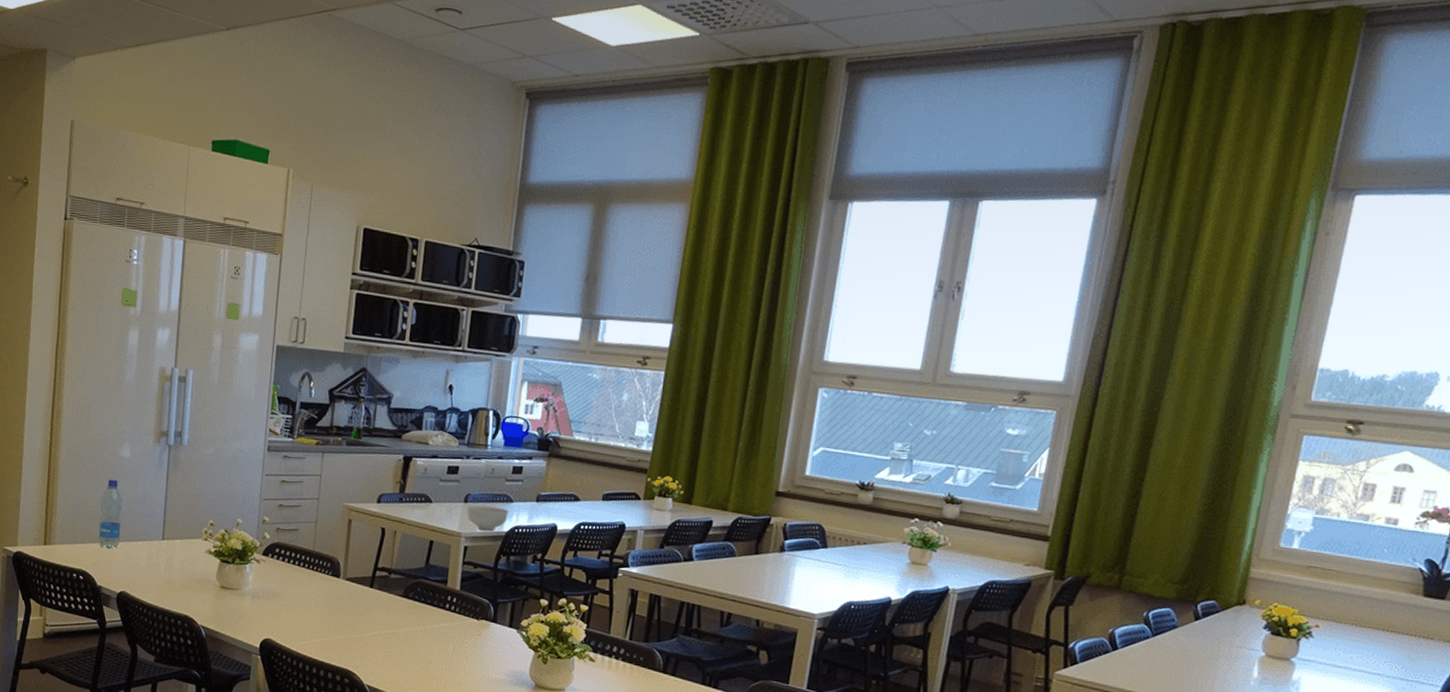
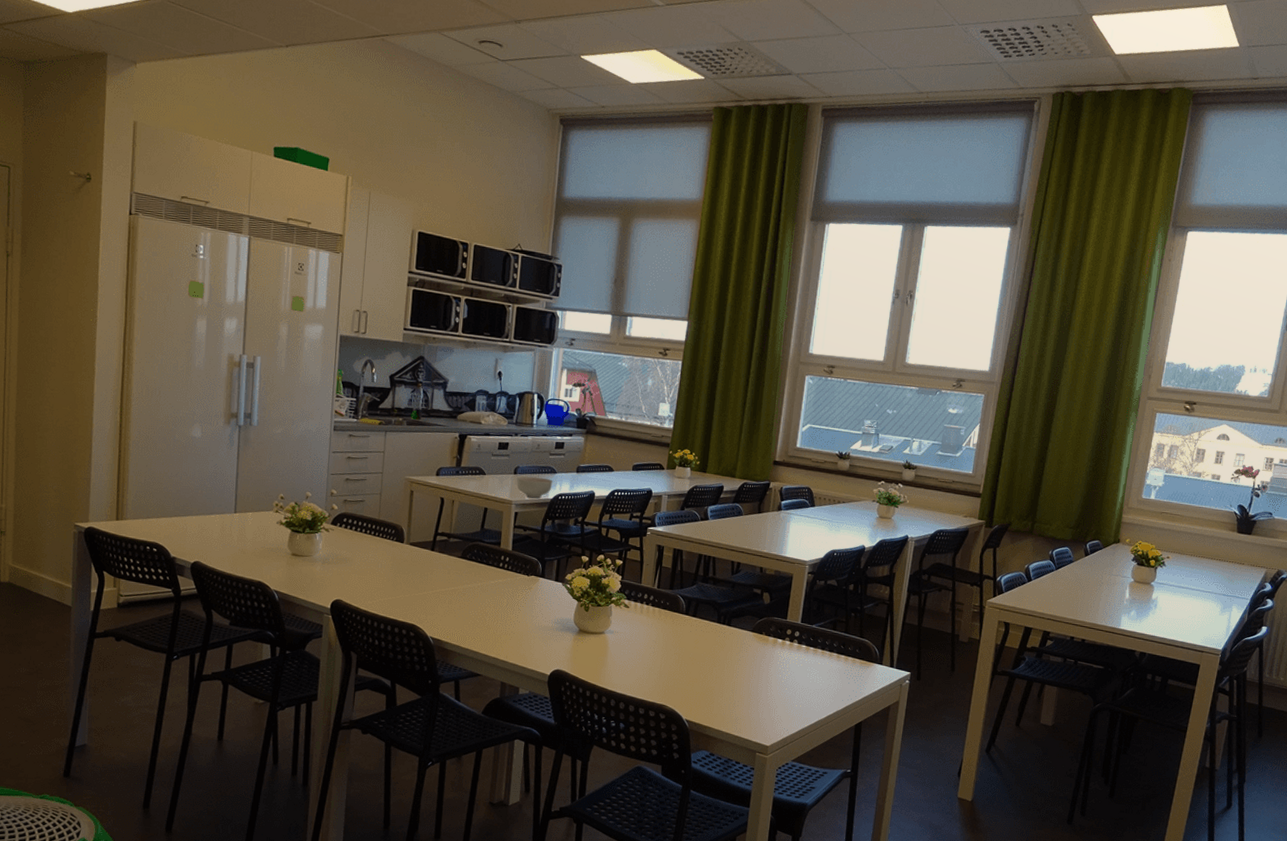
bottle: present [98,479,122,548] -> none [171,457,194,522]

